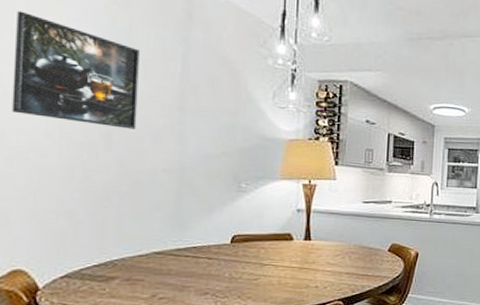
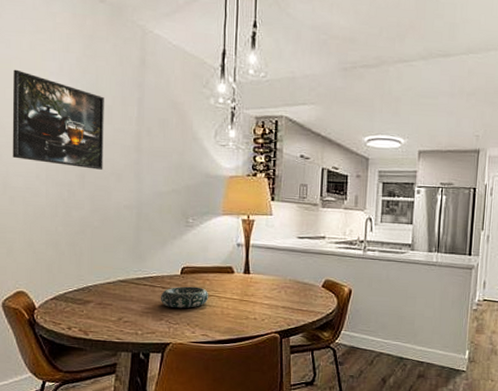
decorative bowl: none [205,256,264,281] -> present [160,286,209,309]

